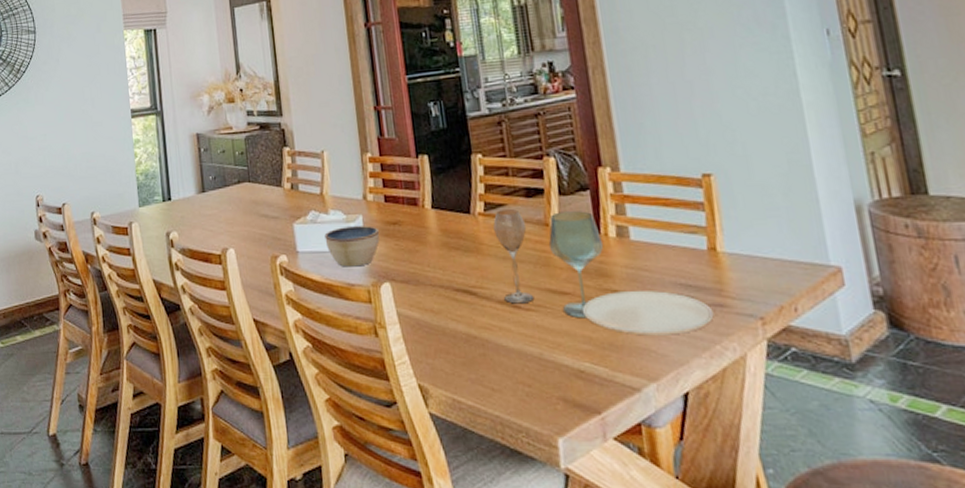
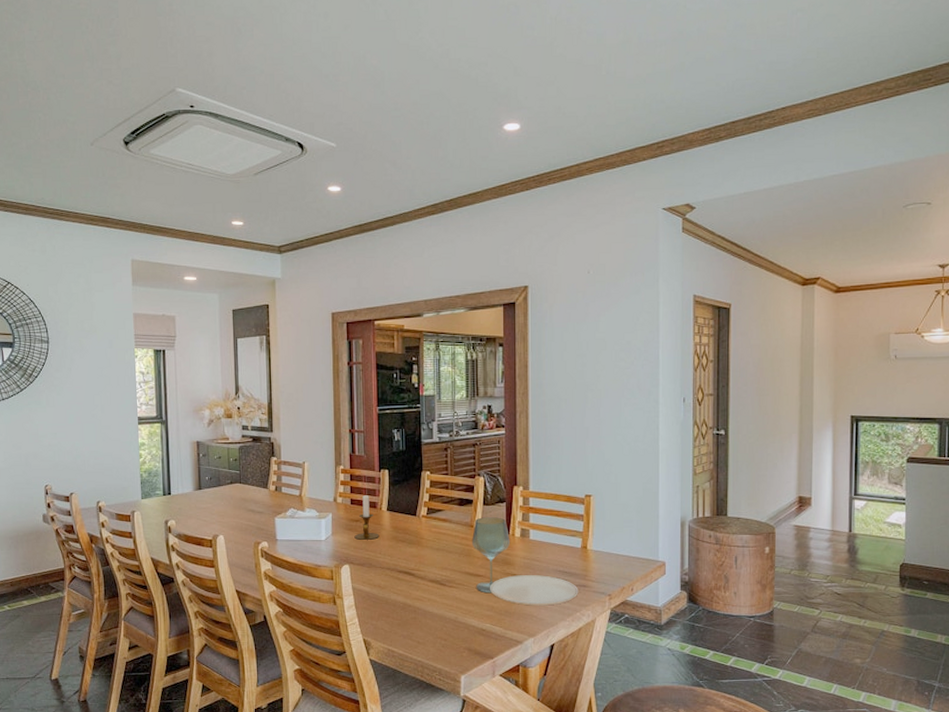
bowl: present [324,226,380,267] -> none [300,522,345,552]
candlestick: none [393,189,425,249] -> present [354,495,379,540]
wineglass: present [493,209,535,304] -> none [432,514,457,582]

